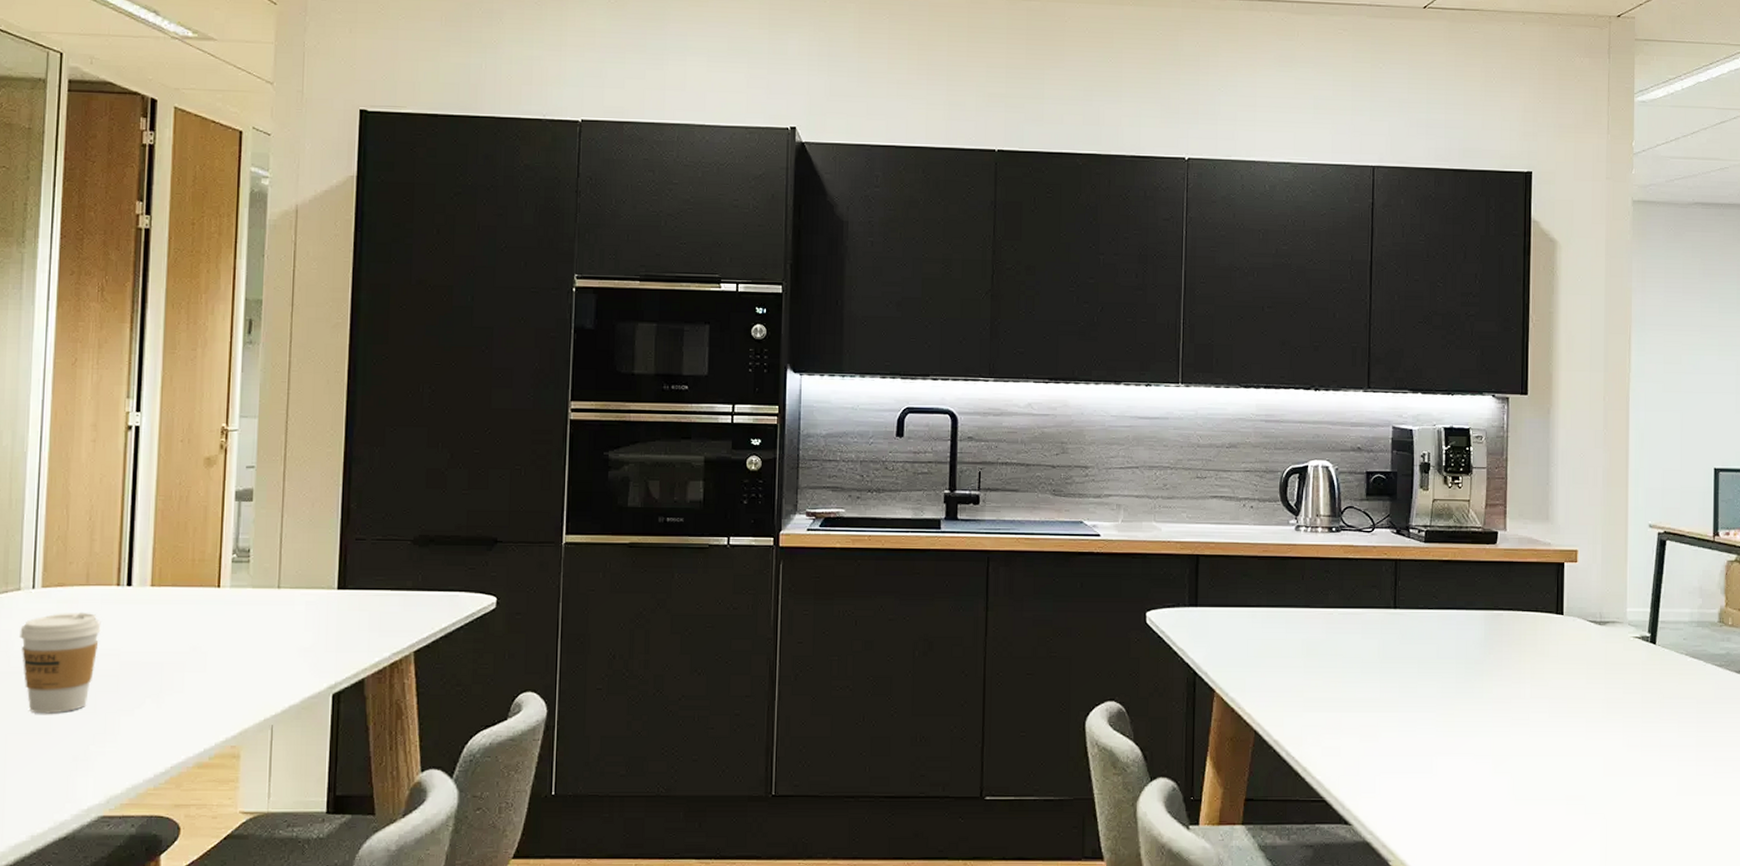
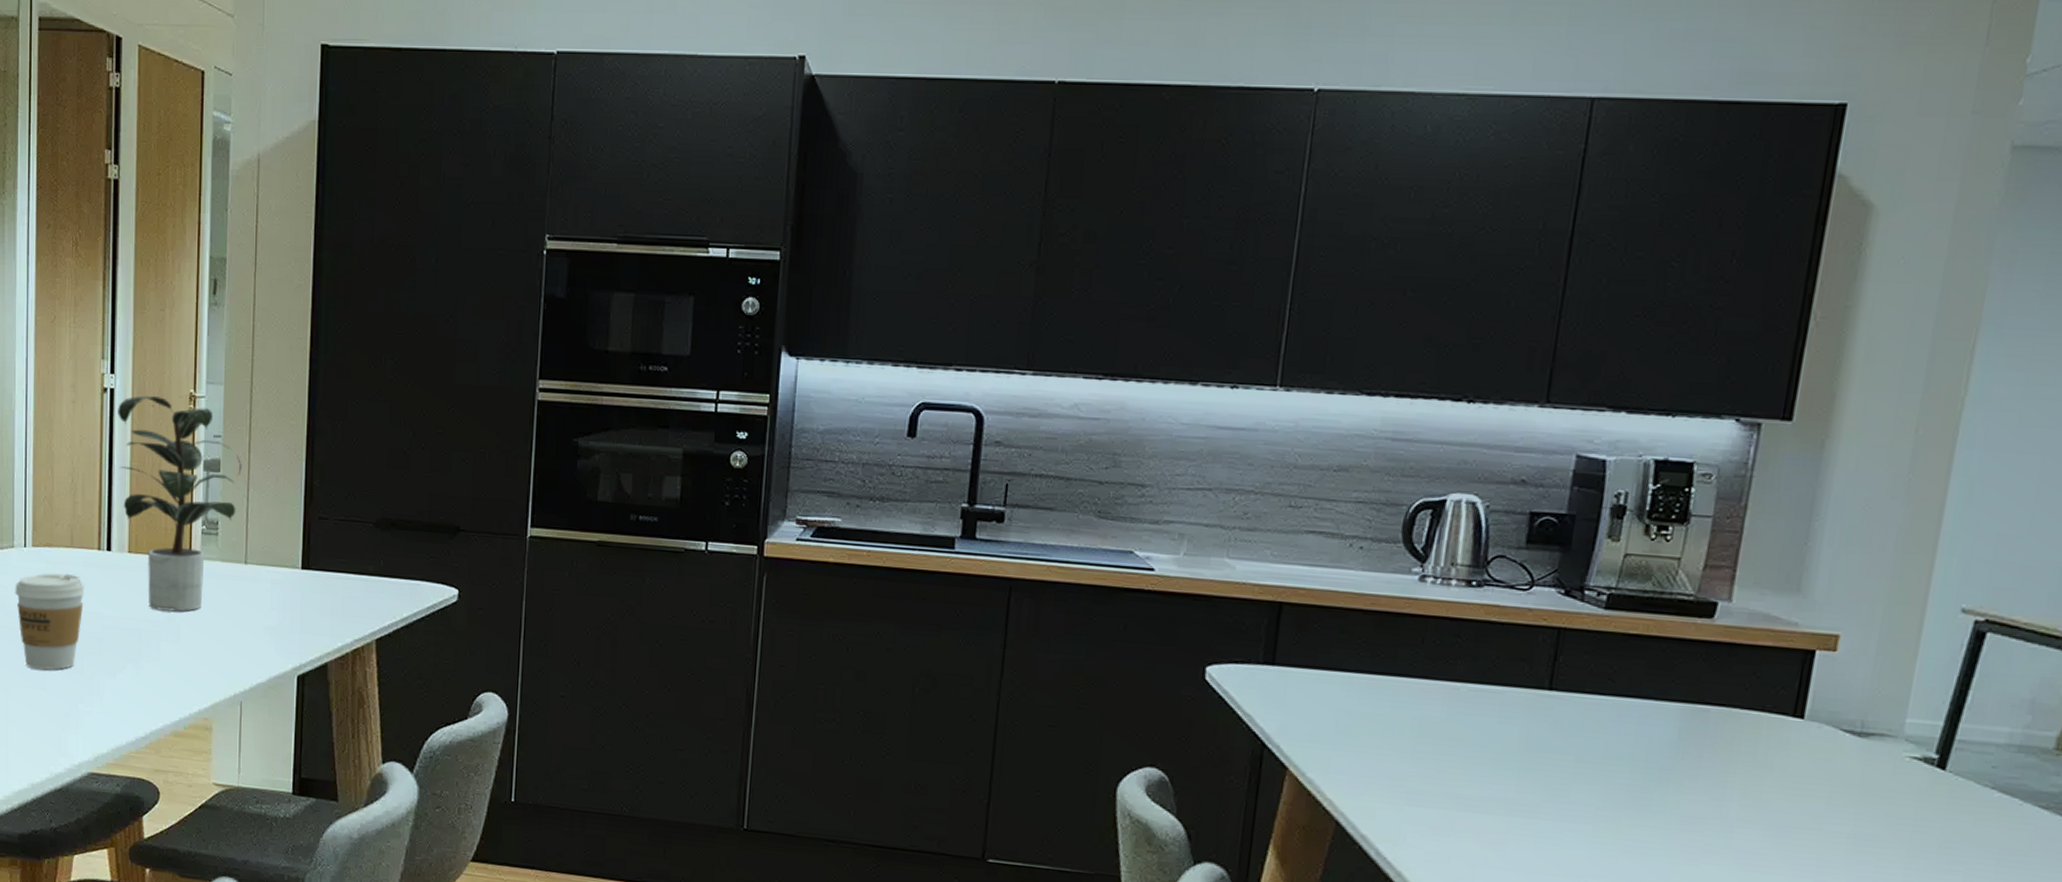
potted plant: none [143,431,280,643] -> present [118,395,246,612]

